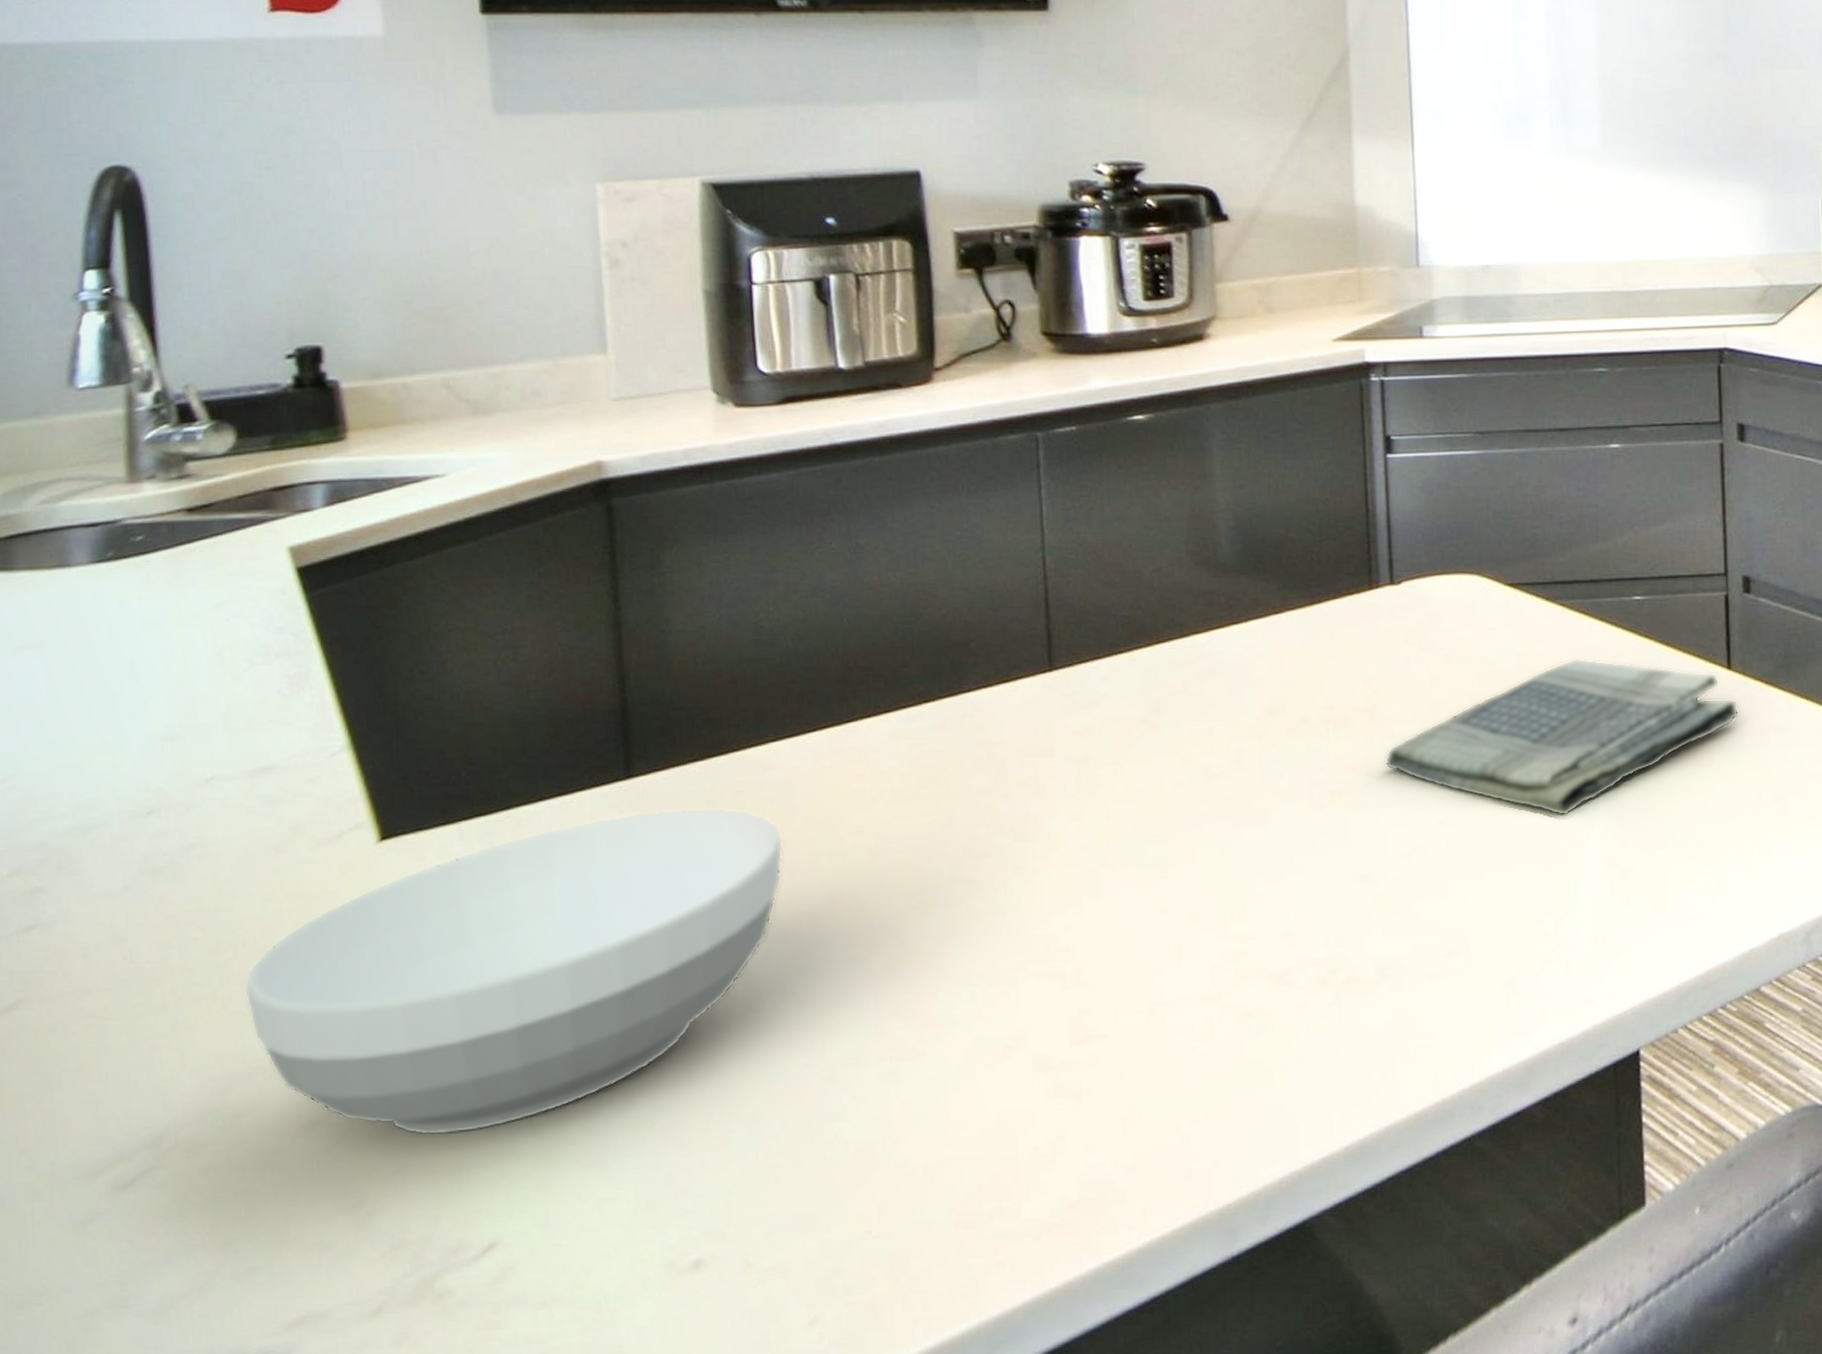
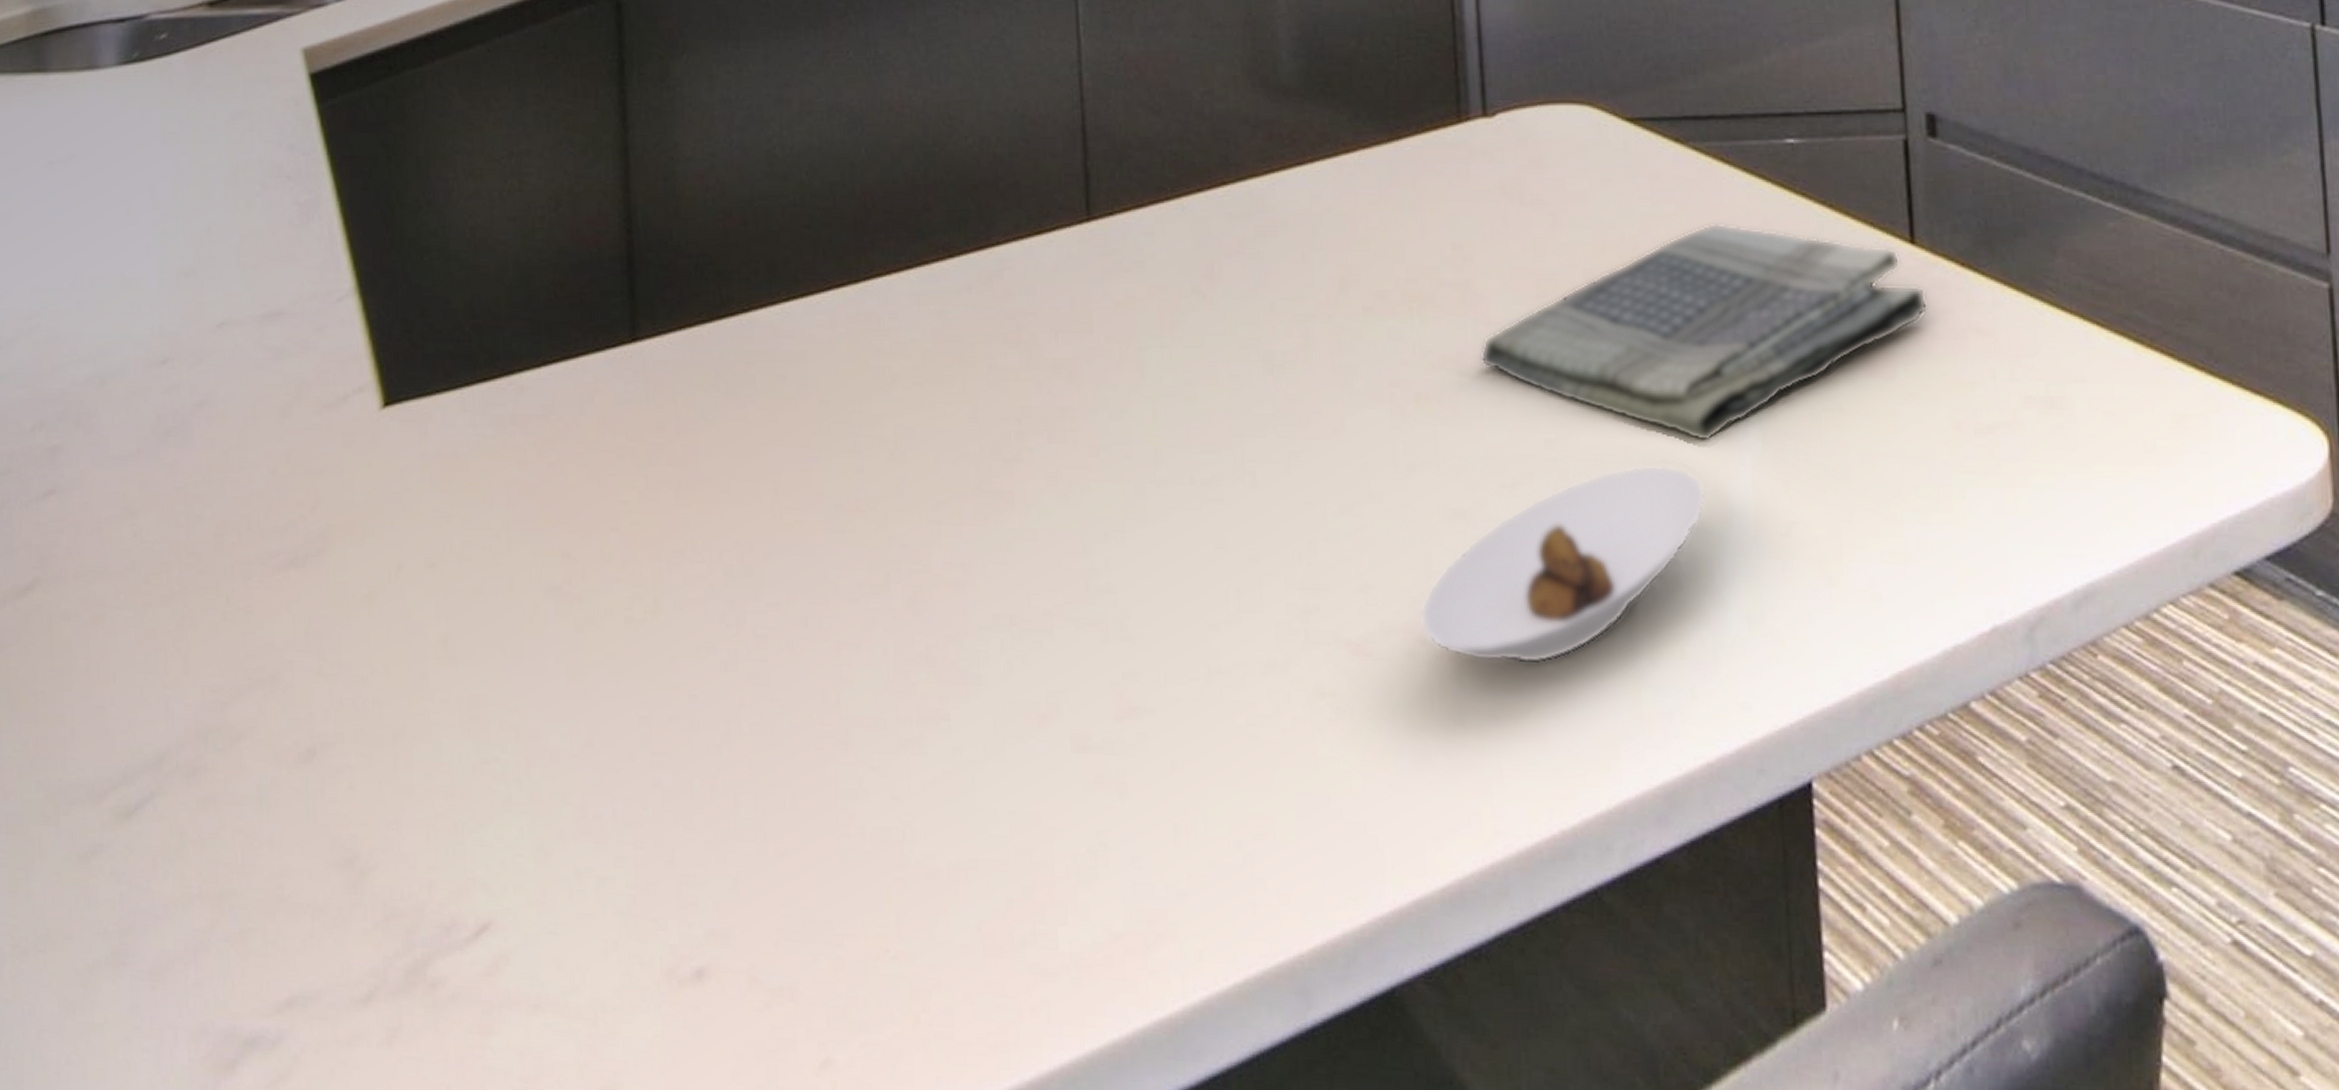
bowl: present [244,808,783,1136] -> none [247,382,796,780]
saucer: none [1331,834,1563,983] -> present [1420,465,1705,664]

